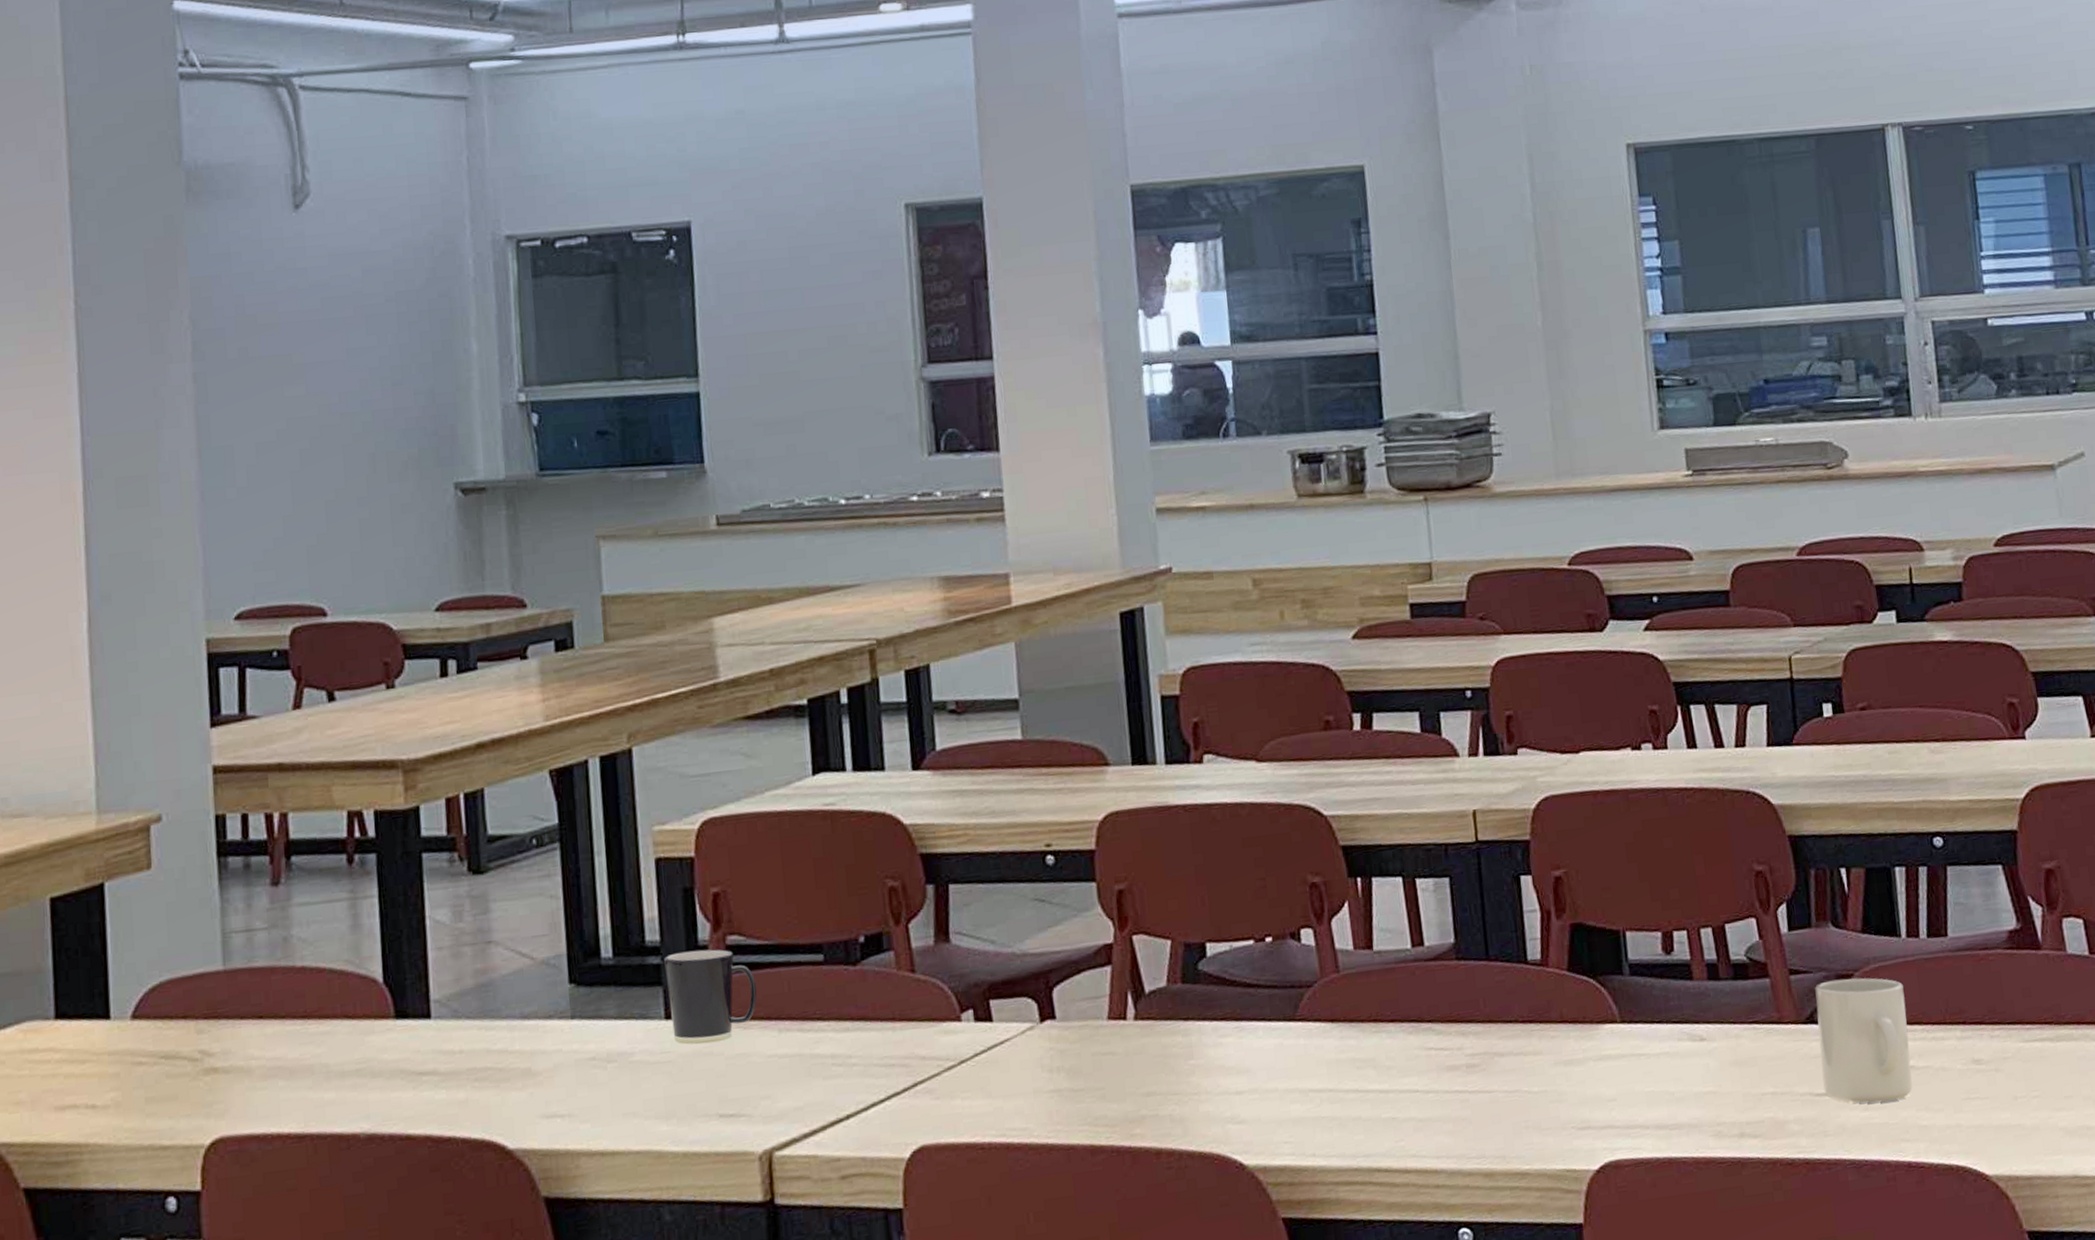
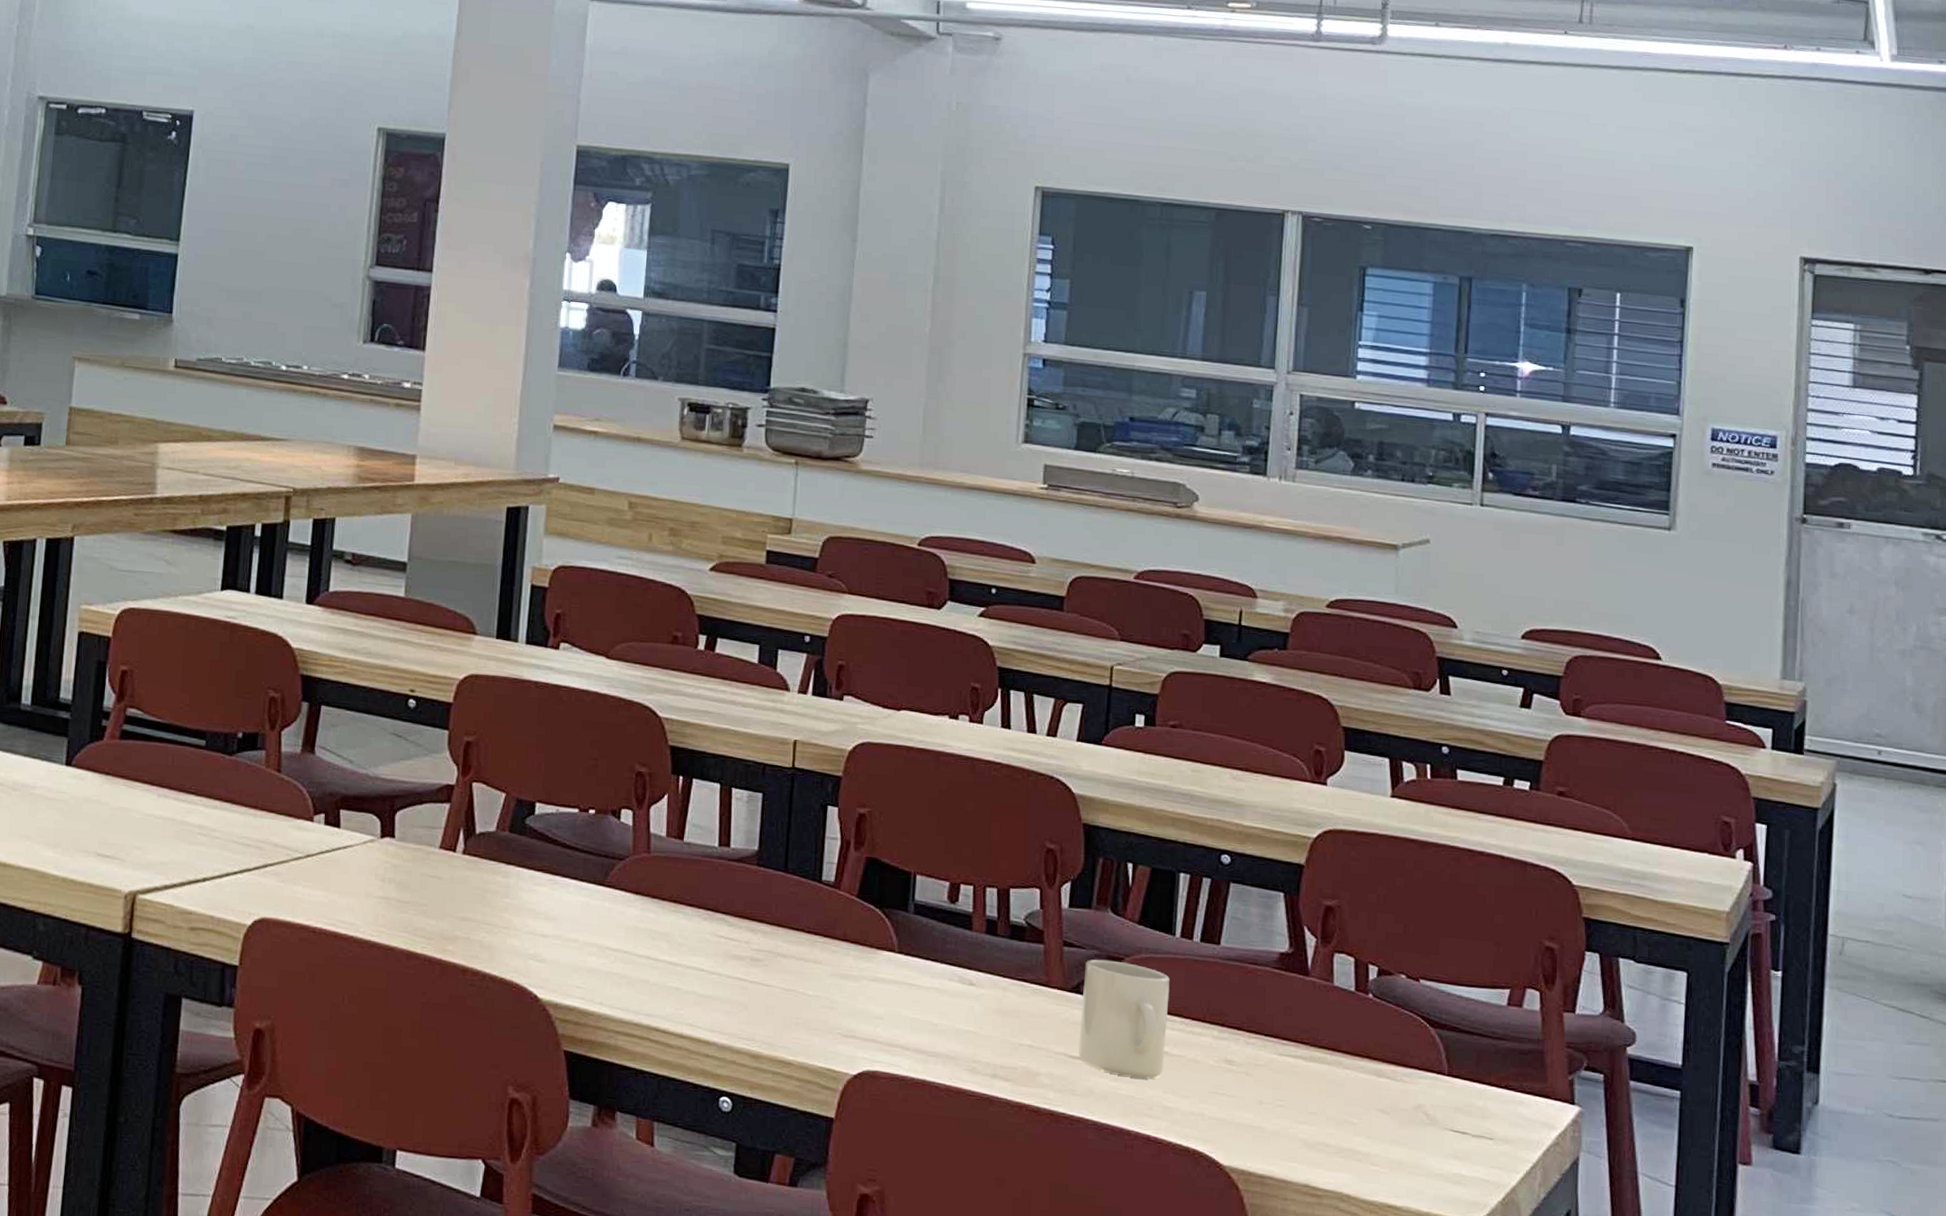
mug: present [664,949,757,1045] -> none [70,712,145,794]

